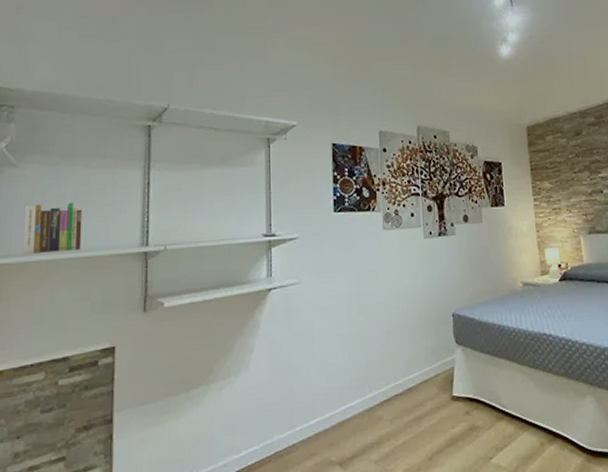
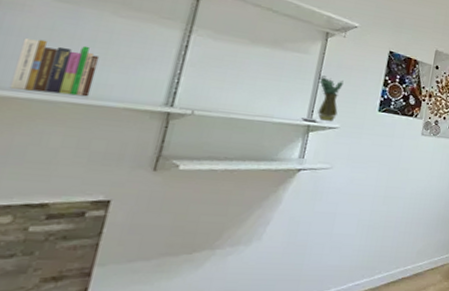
vase: none [269,185,294,234] -> present [317,75,344,122]

